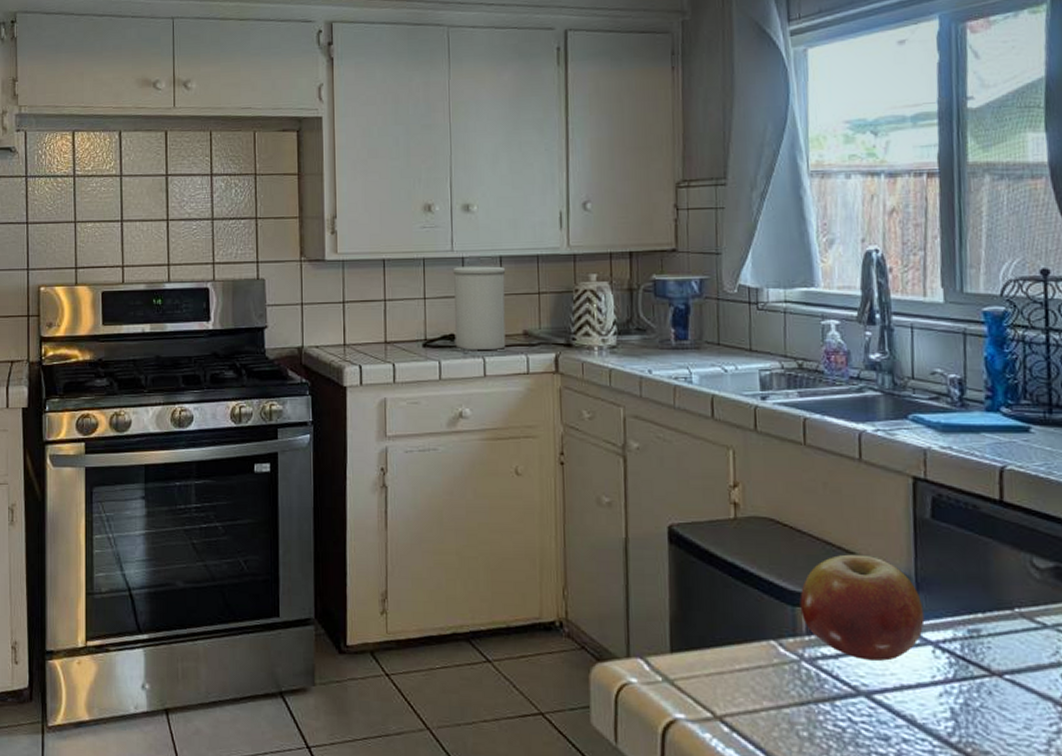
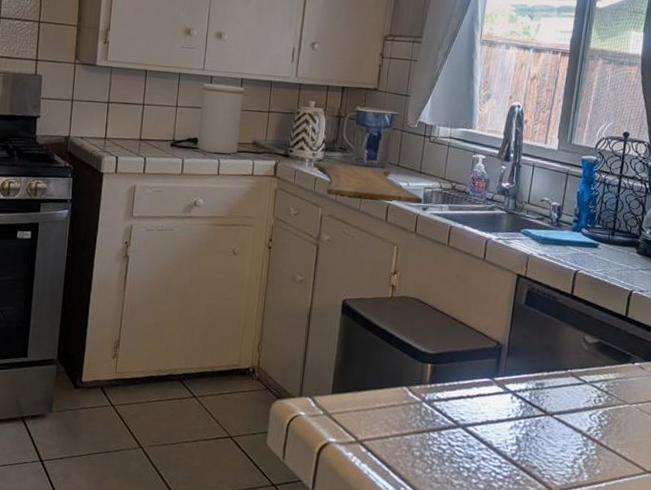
cutting board: none [605,350,760,392] -> present [313,162,423,204]
fruit: present [799,554,925,661] -> none [427,327,510,404]

